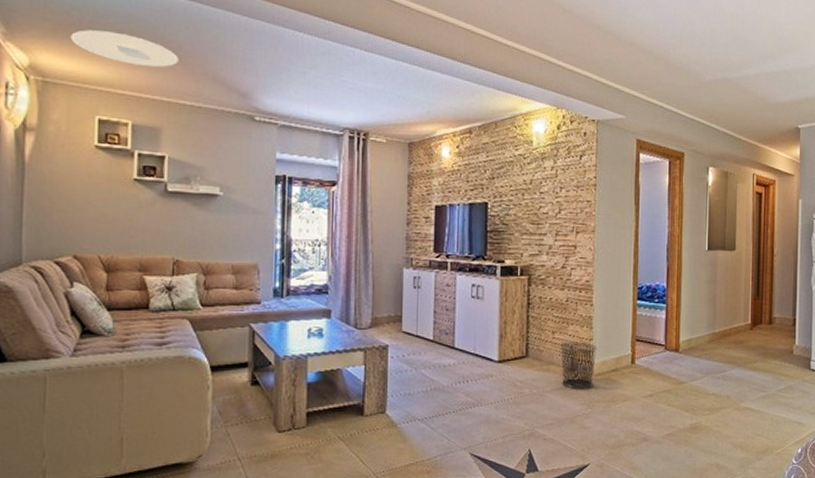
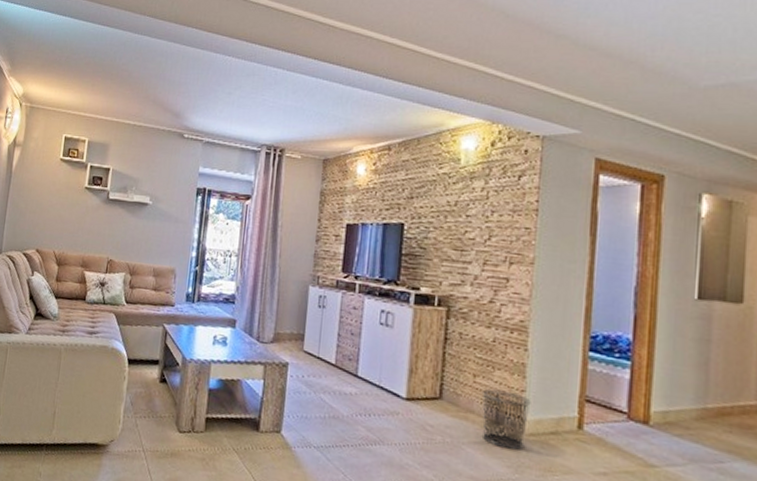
ceiling light: present [70,30,179,67] -> none [52,64,128,92]

